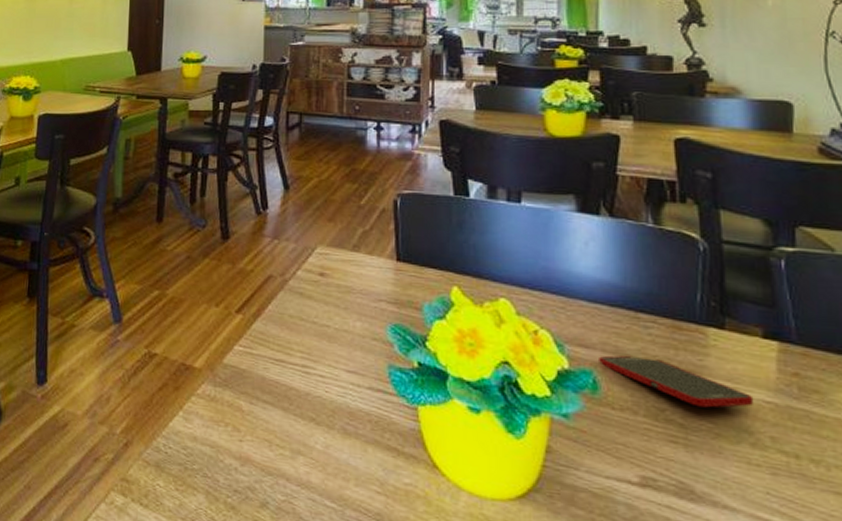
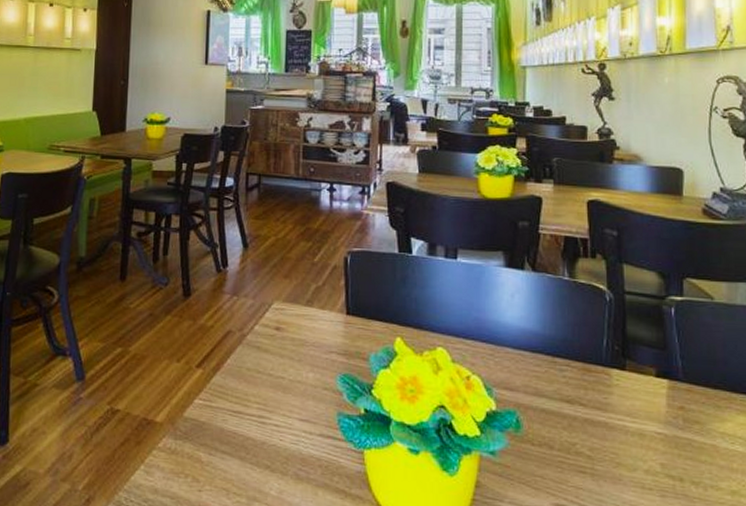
cell phone: present [599,355,754,408] -> none [521,396,648,440]

